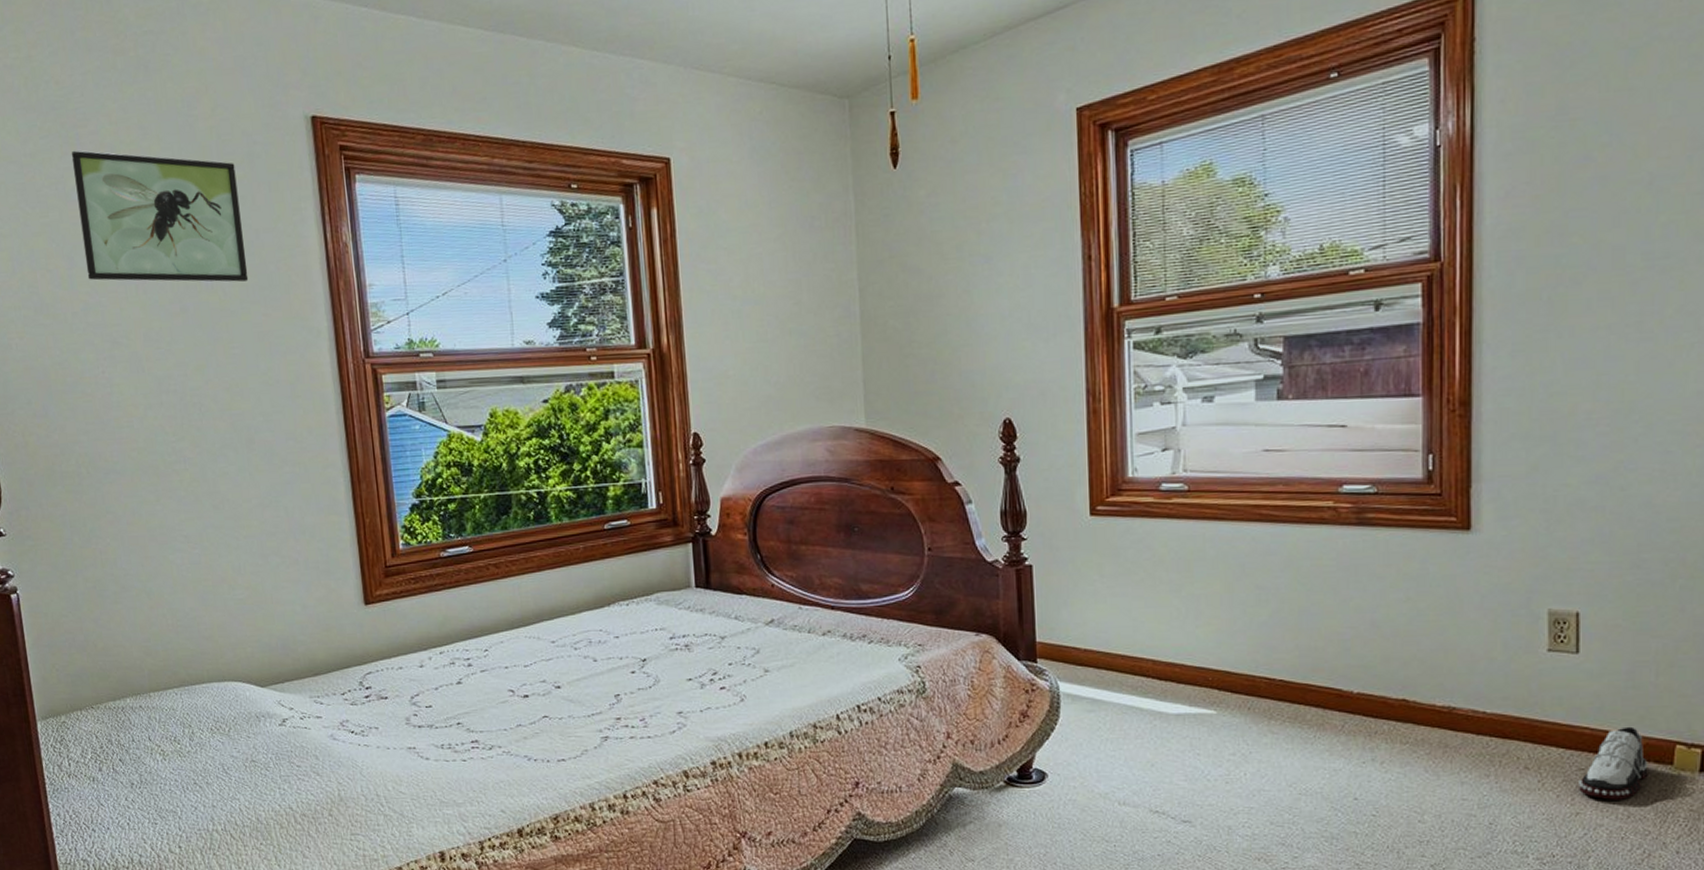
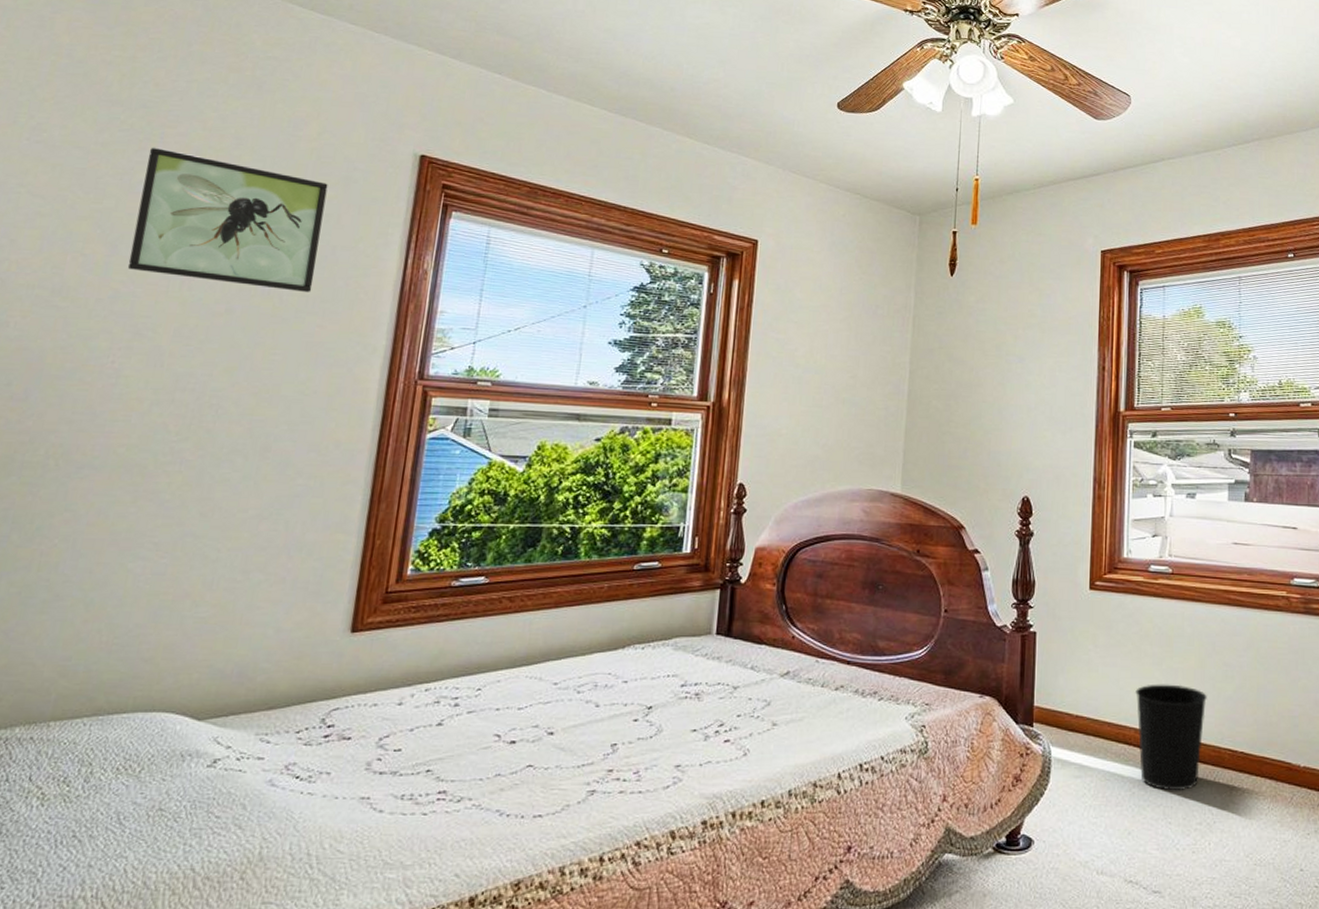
wastebasket: none [1151,612,1237,723] -> present [1135,684,1207,791]

